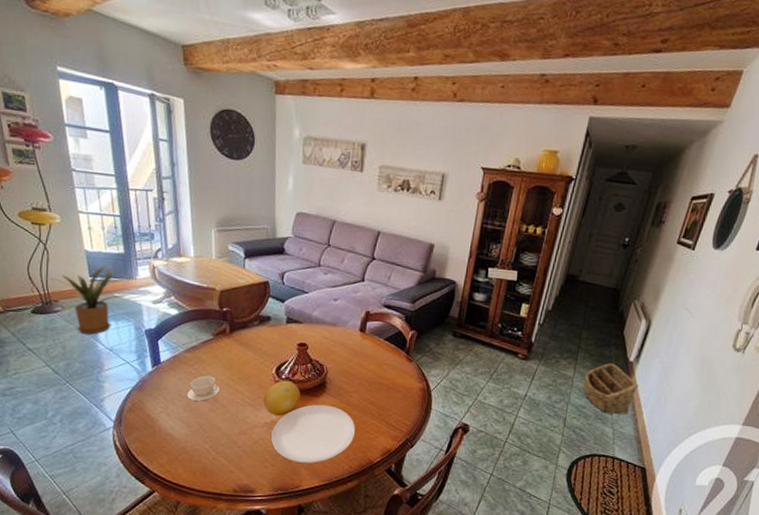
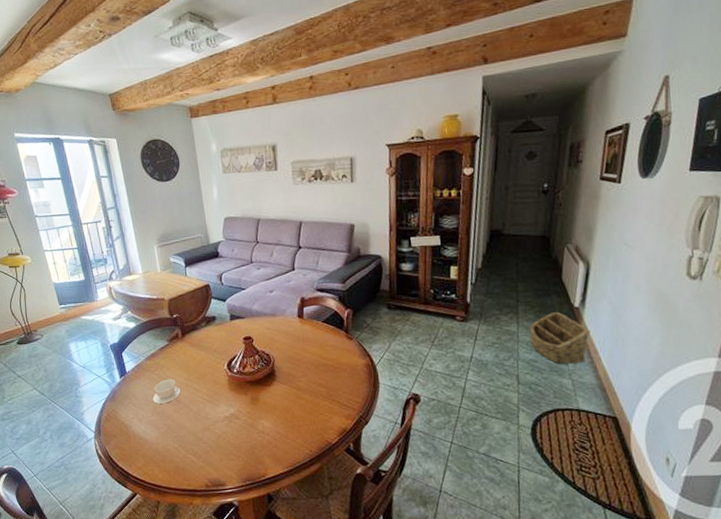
house plant: present [38,262,129,335] -> none [19,289,93,356]
fruit: present [263,380,301,416] -> none [219,373,253,408]
plate: present [271,404,355,464] -> none [232,392,309,452]

